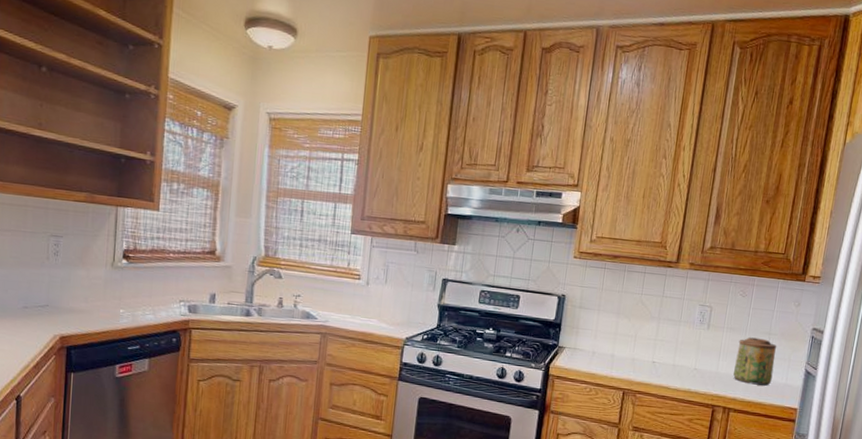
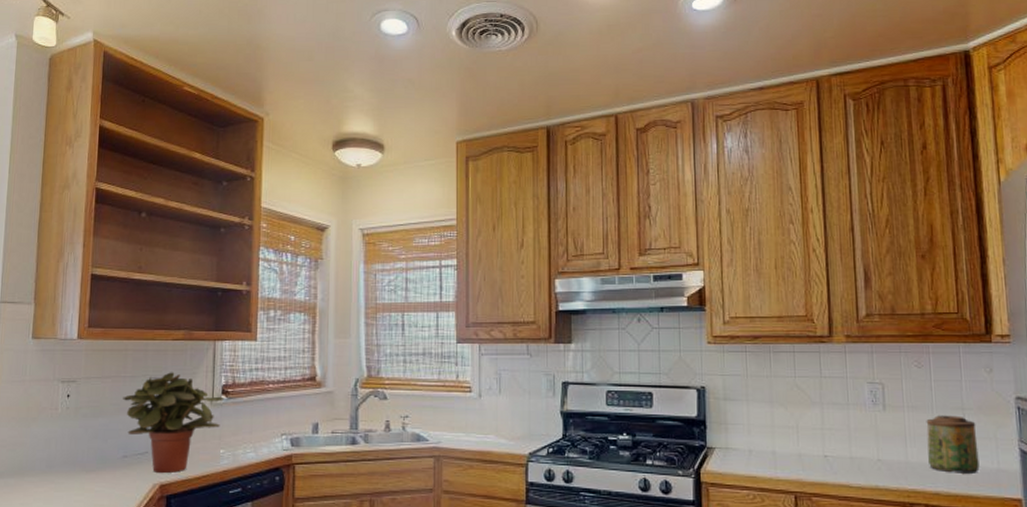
potted plant: none [23,232,126,326] -> present [123,372,225,473]

